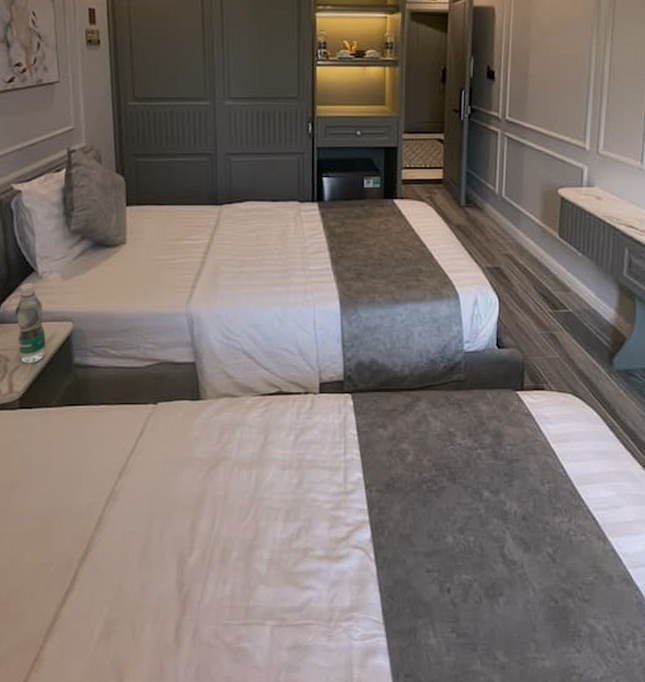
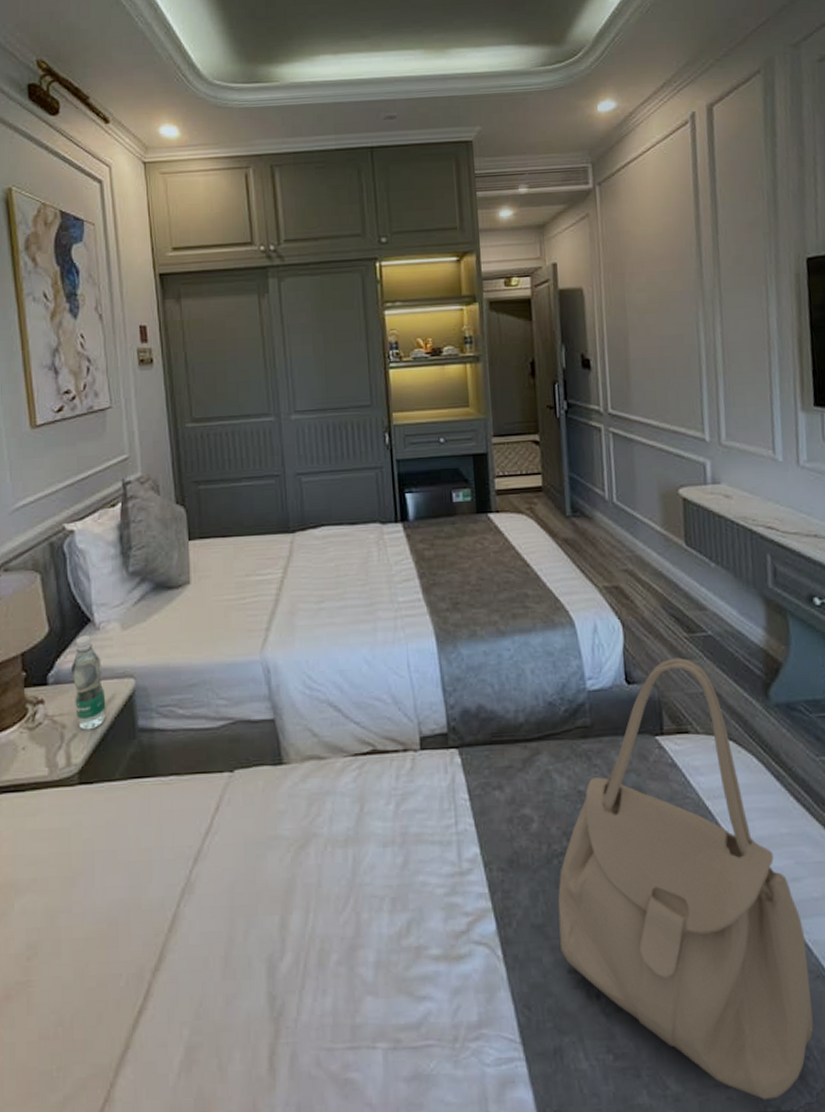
handbag: none [422,329,618,669] -> present [557,657,814,1100]

